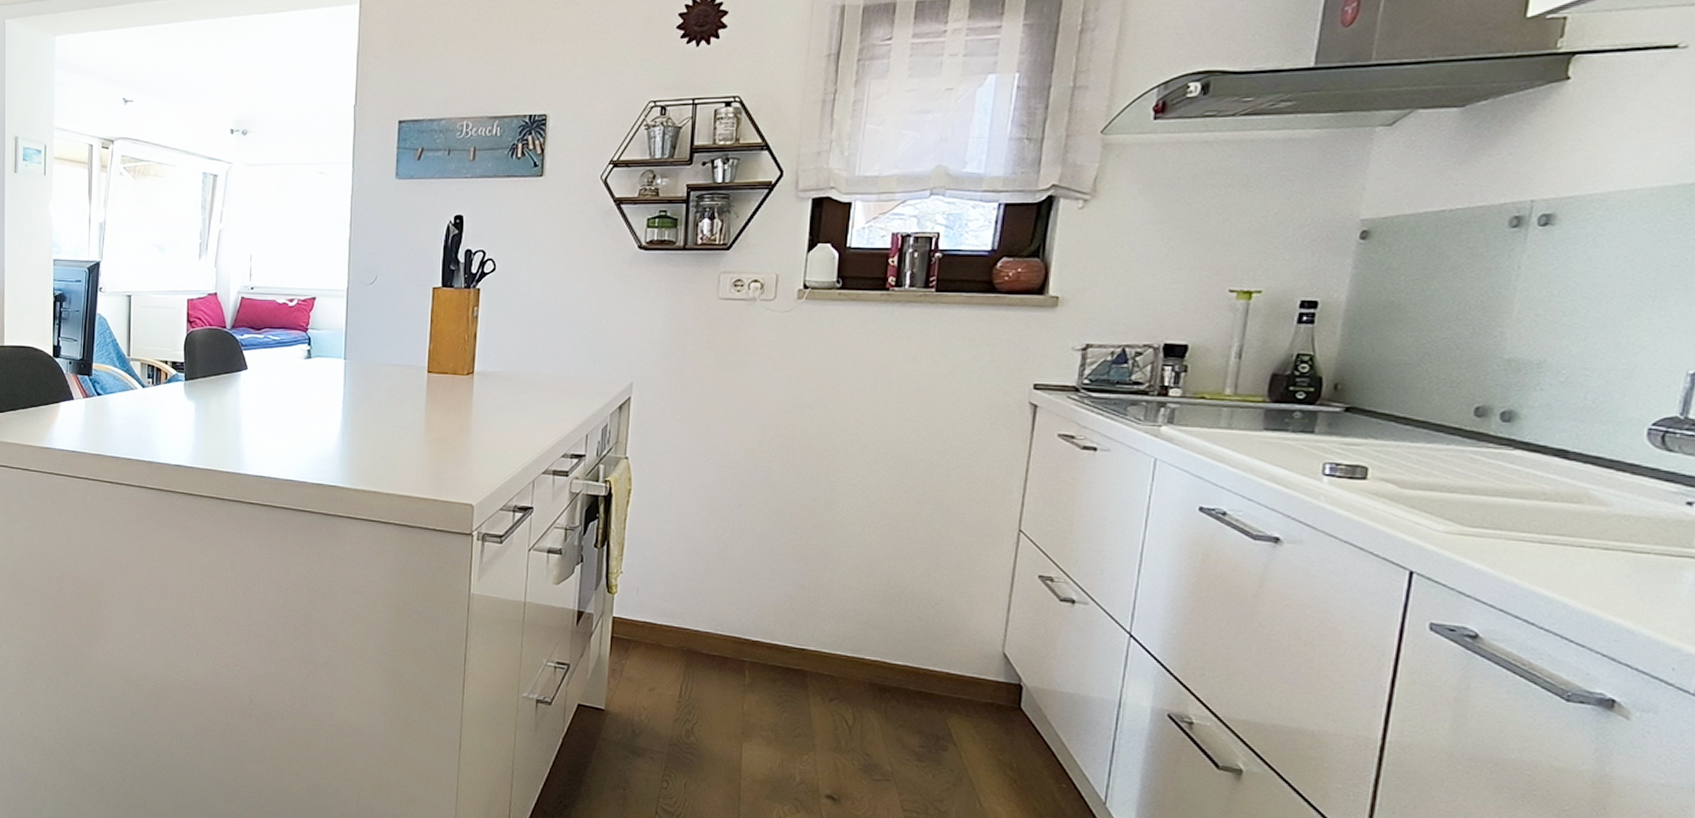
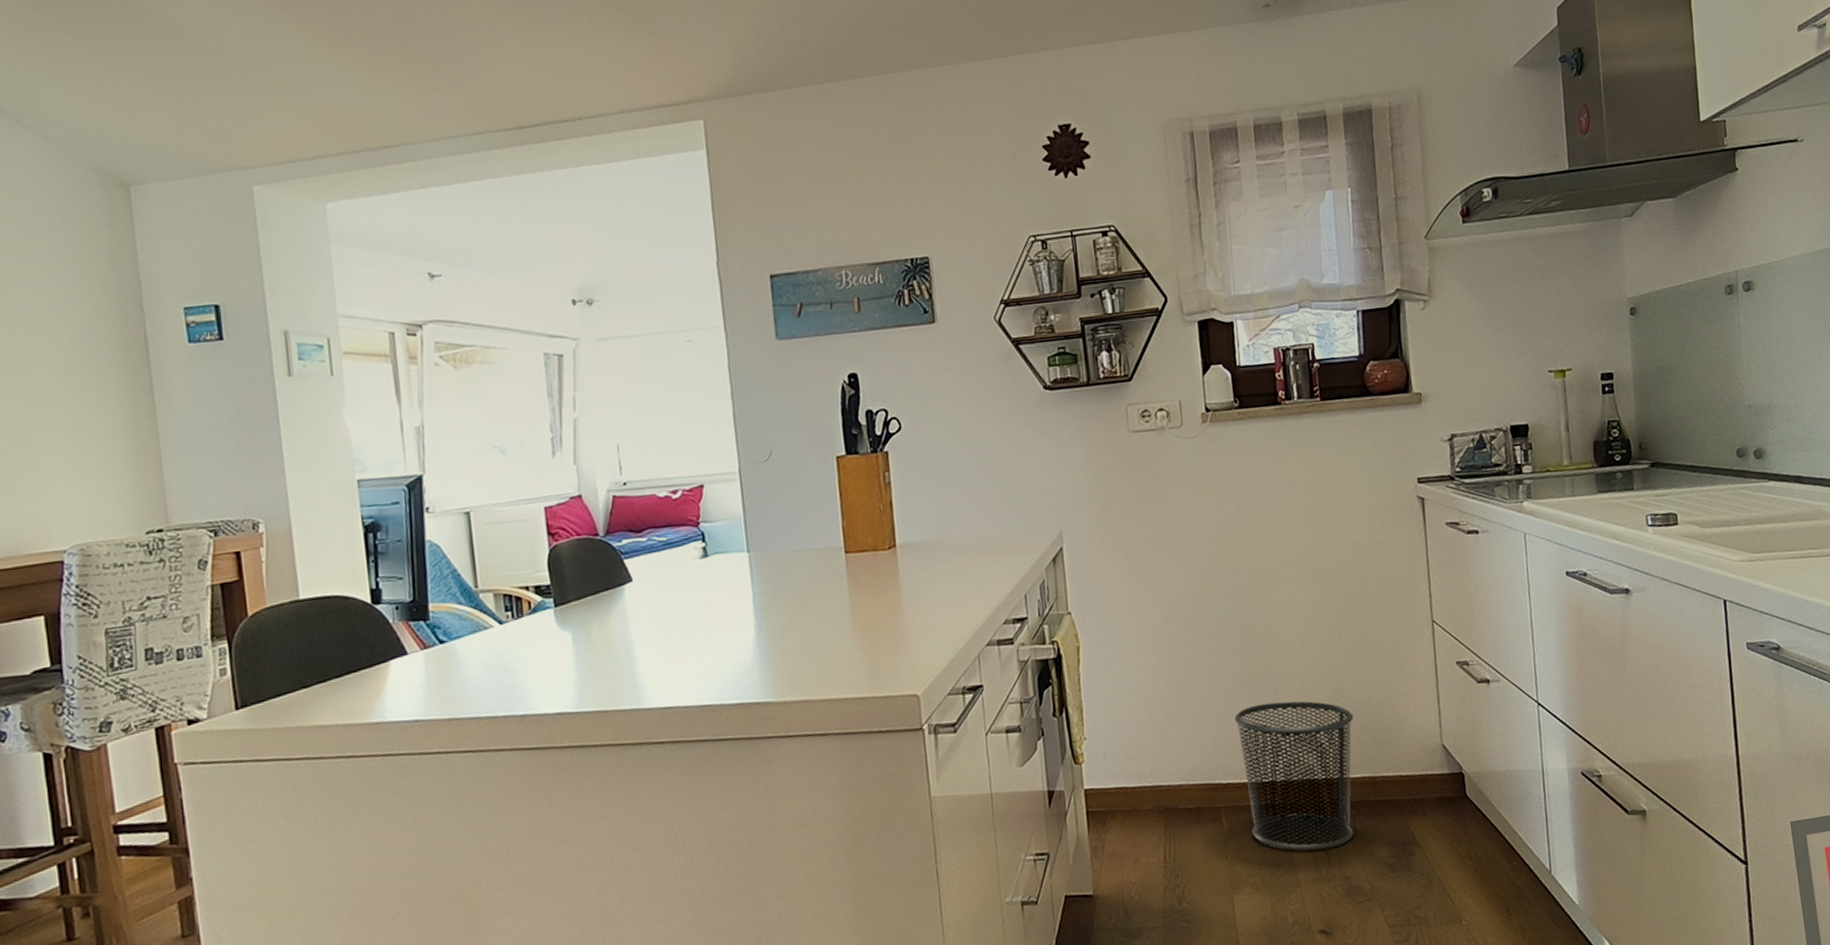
trash can: none [774,575,906,724] -> present [1234,700,1354,851]

